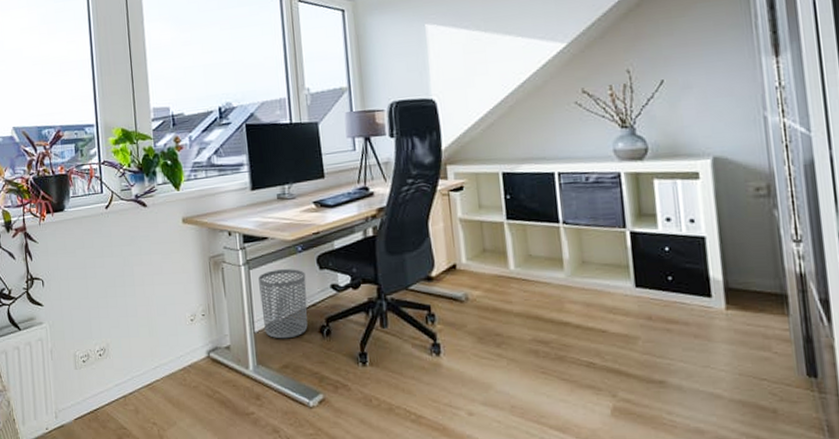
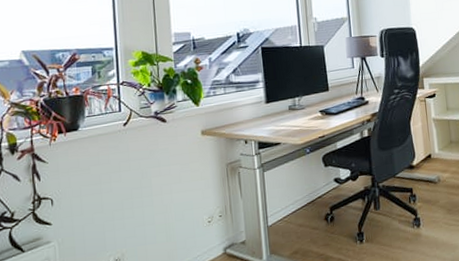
waste bin: present [258,269,308,339] -> none [272,168,315,230]

